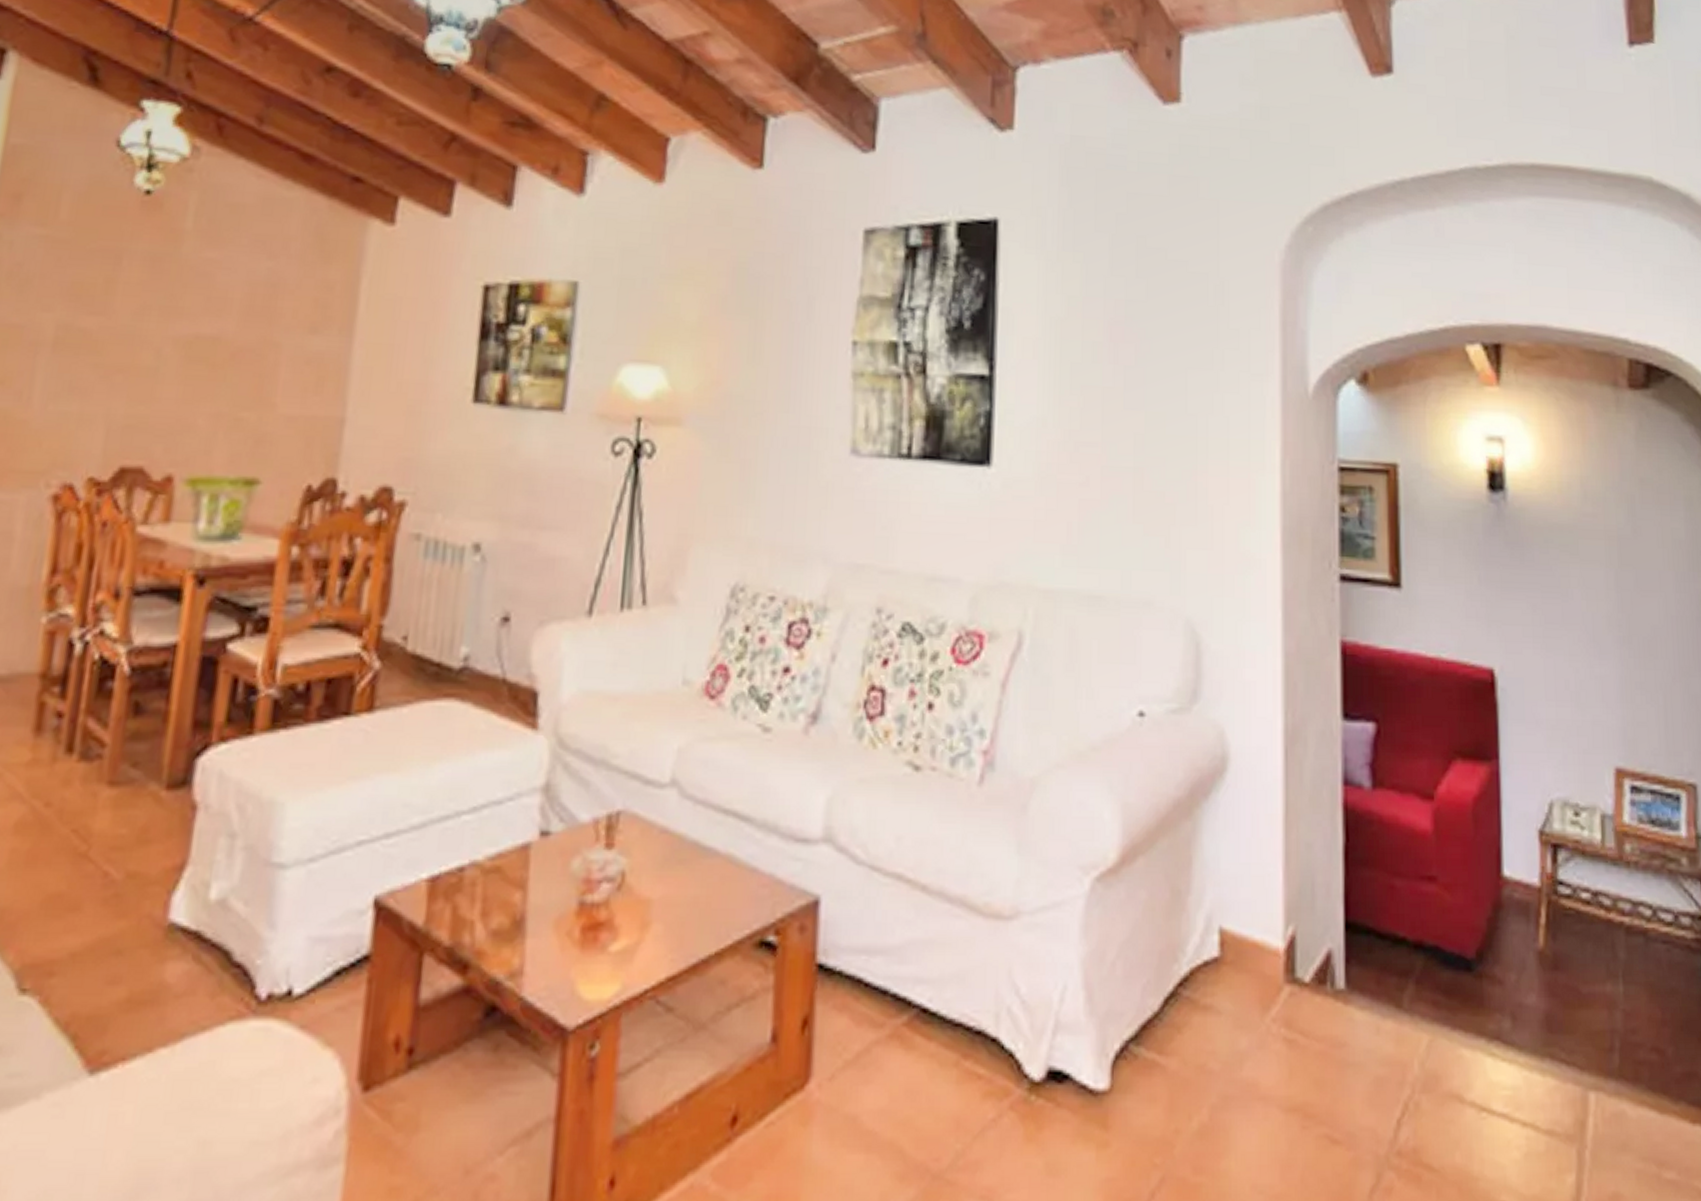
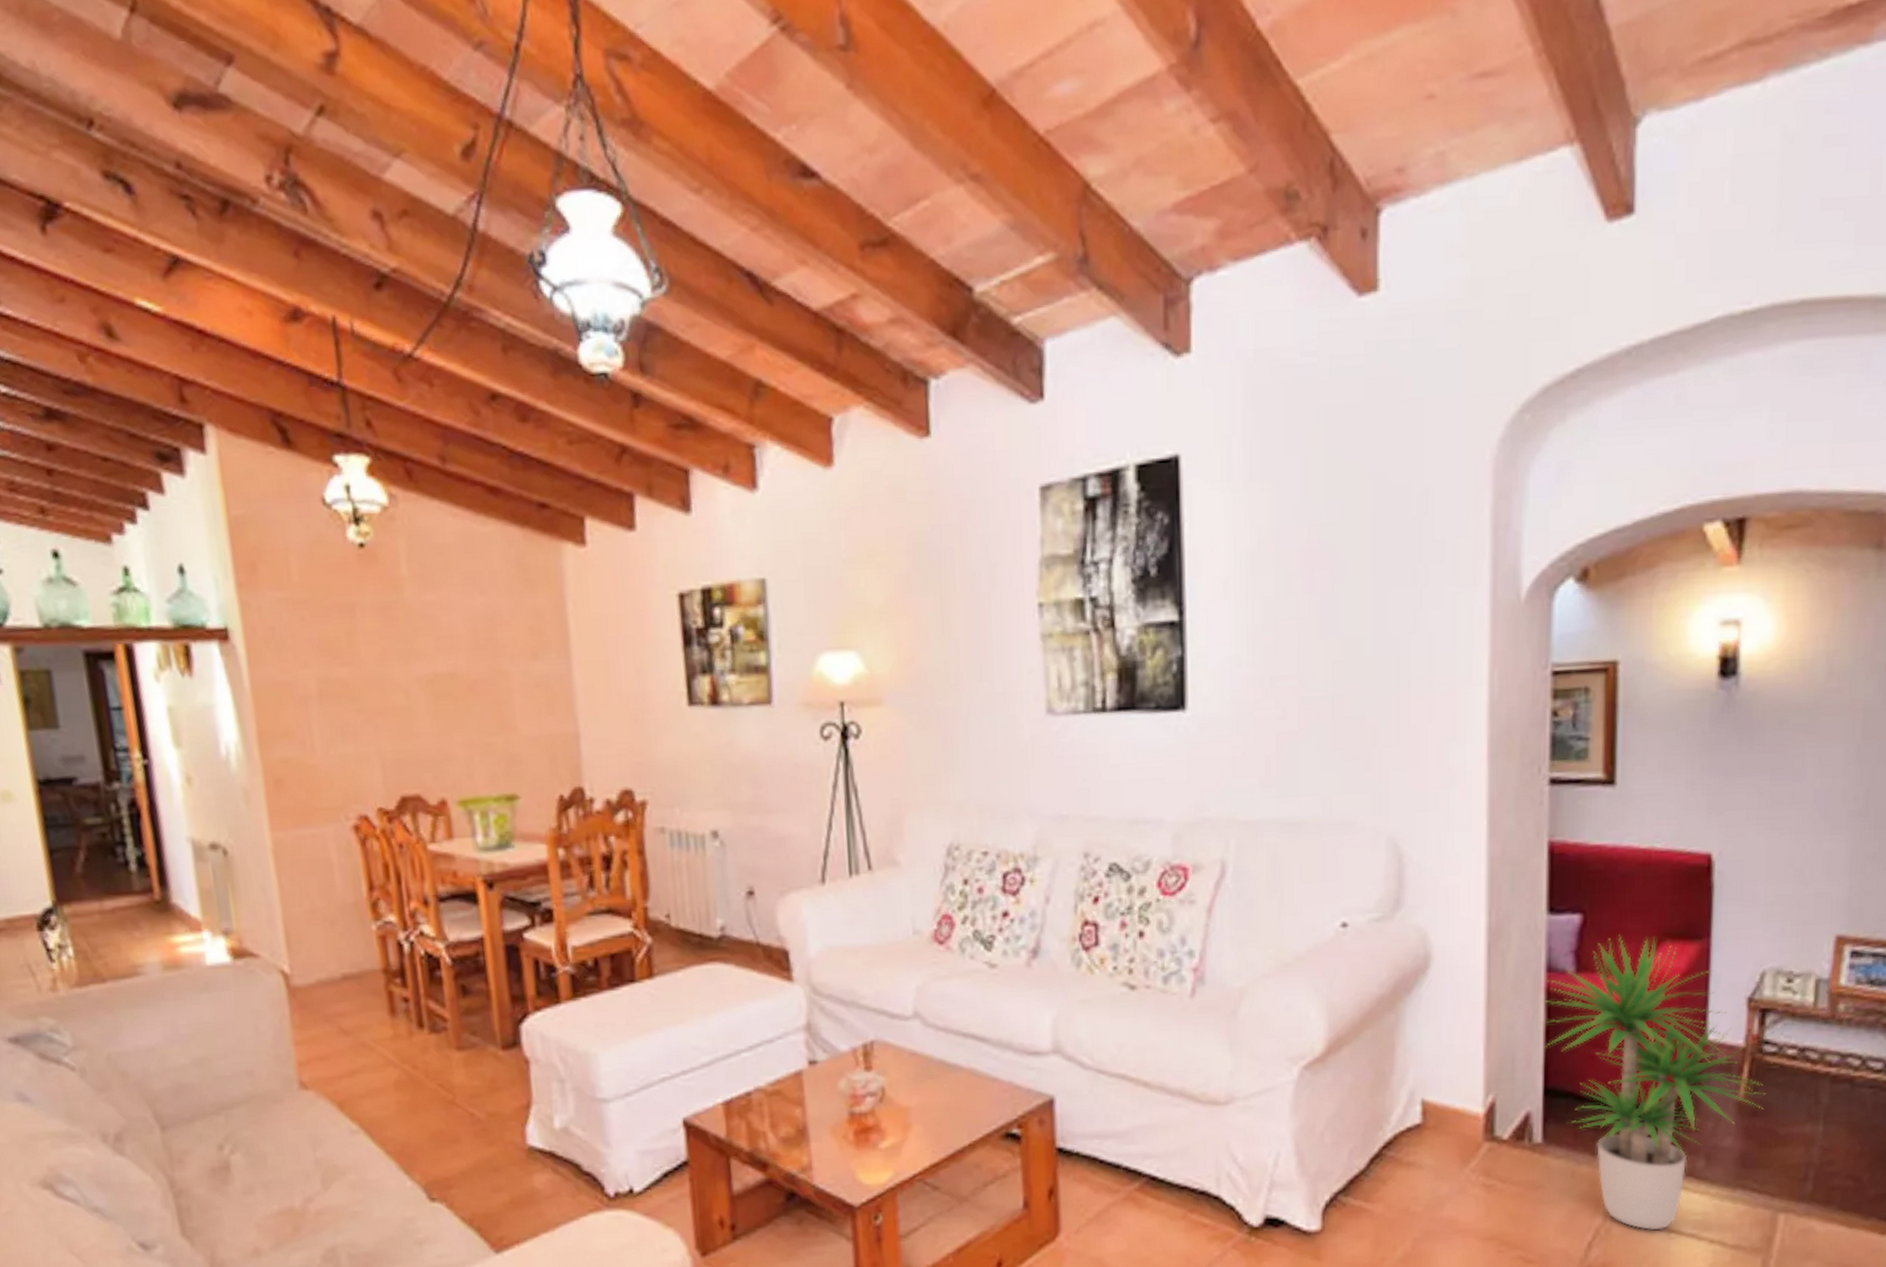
potted plant: none [1339,749,1565,1107] -> present [1540,935,1766,1231]

